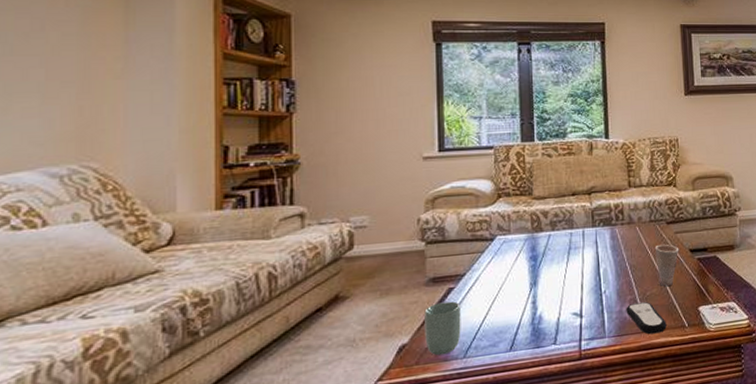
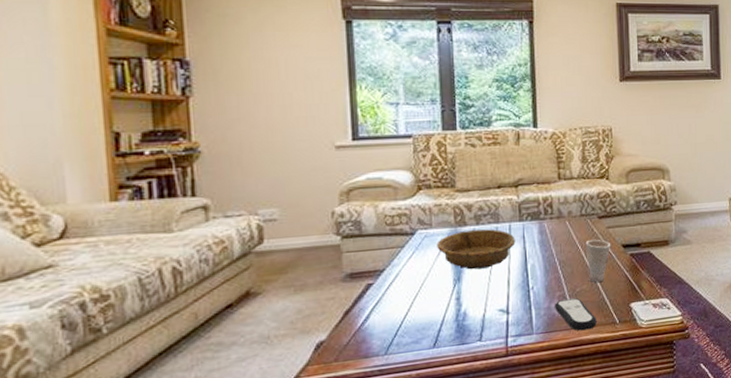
cup: present [424,301,461,356] -> none [342,297,382,353]
decorative bowl: none [514,234,589,274] -> present [436,229,516,270]

